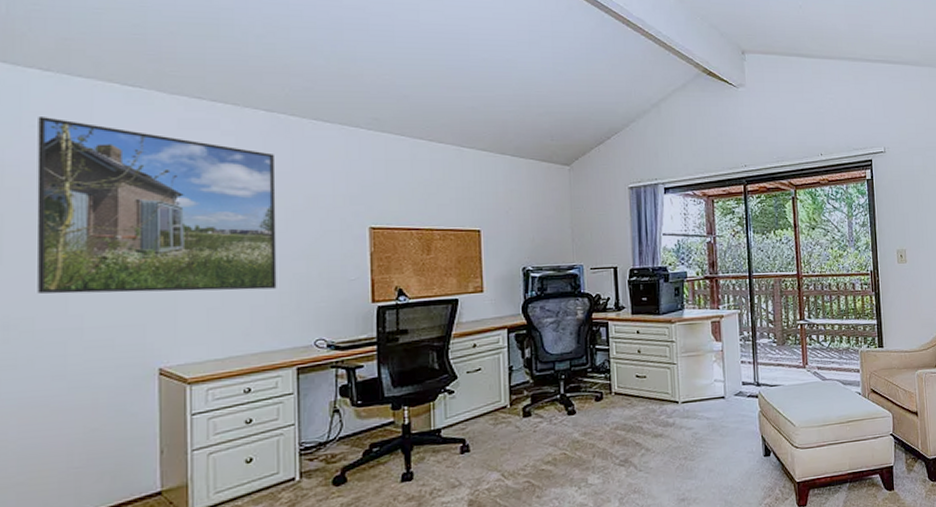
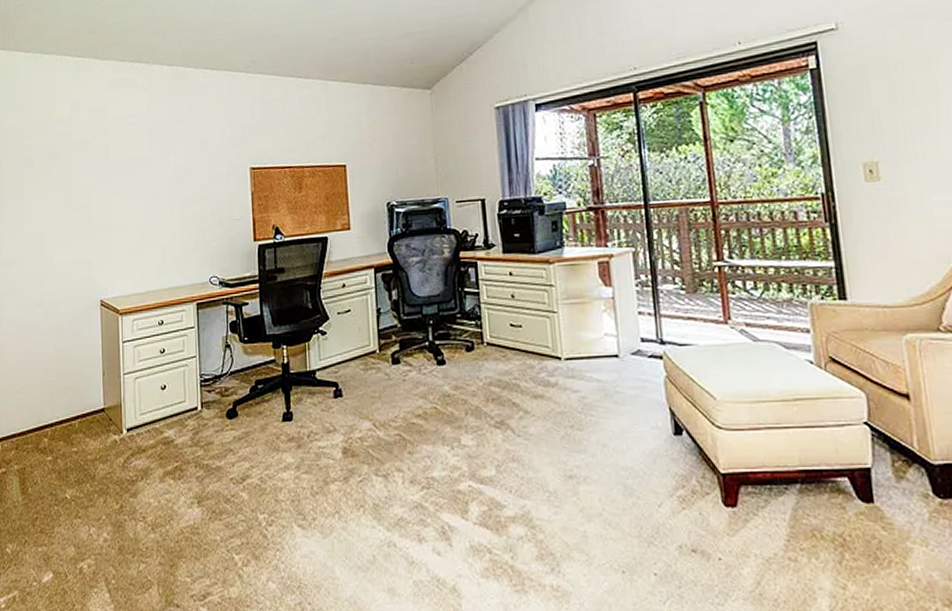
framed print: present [36,117,277,294] -> none [23,90,180,236]

